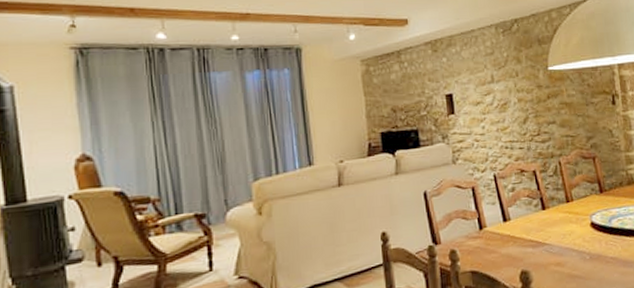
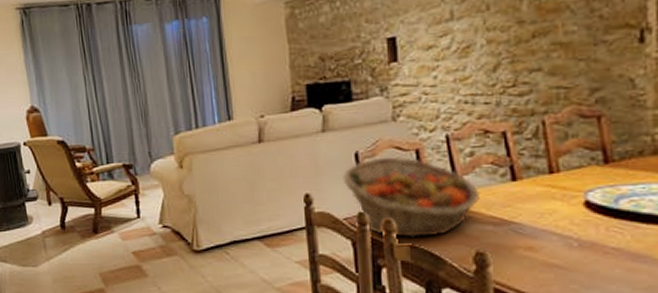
fruit basket: none [414,194,522,265] -> present [342,156,481,239]

